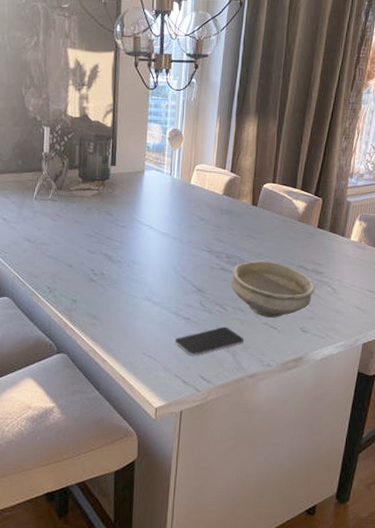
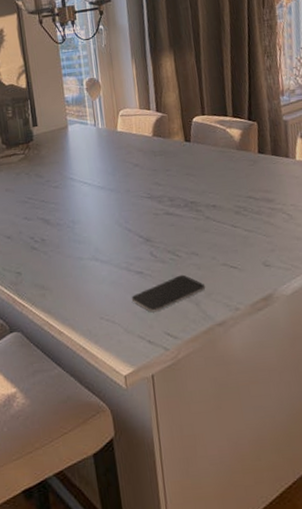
bowl: present [230,260,315,318] -> none [178,197,270,258]

